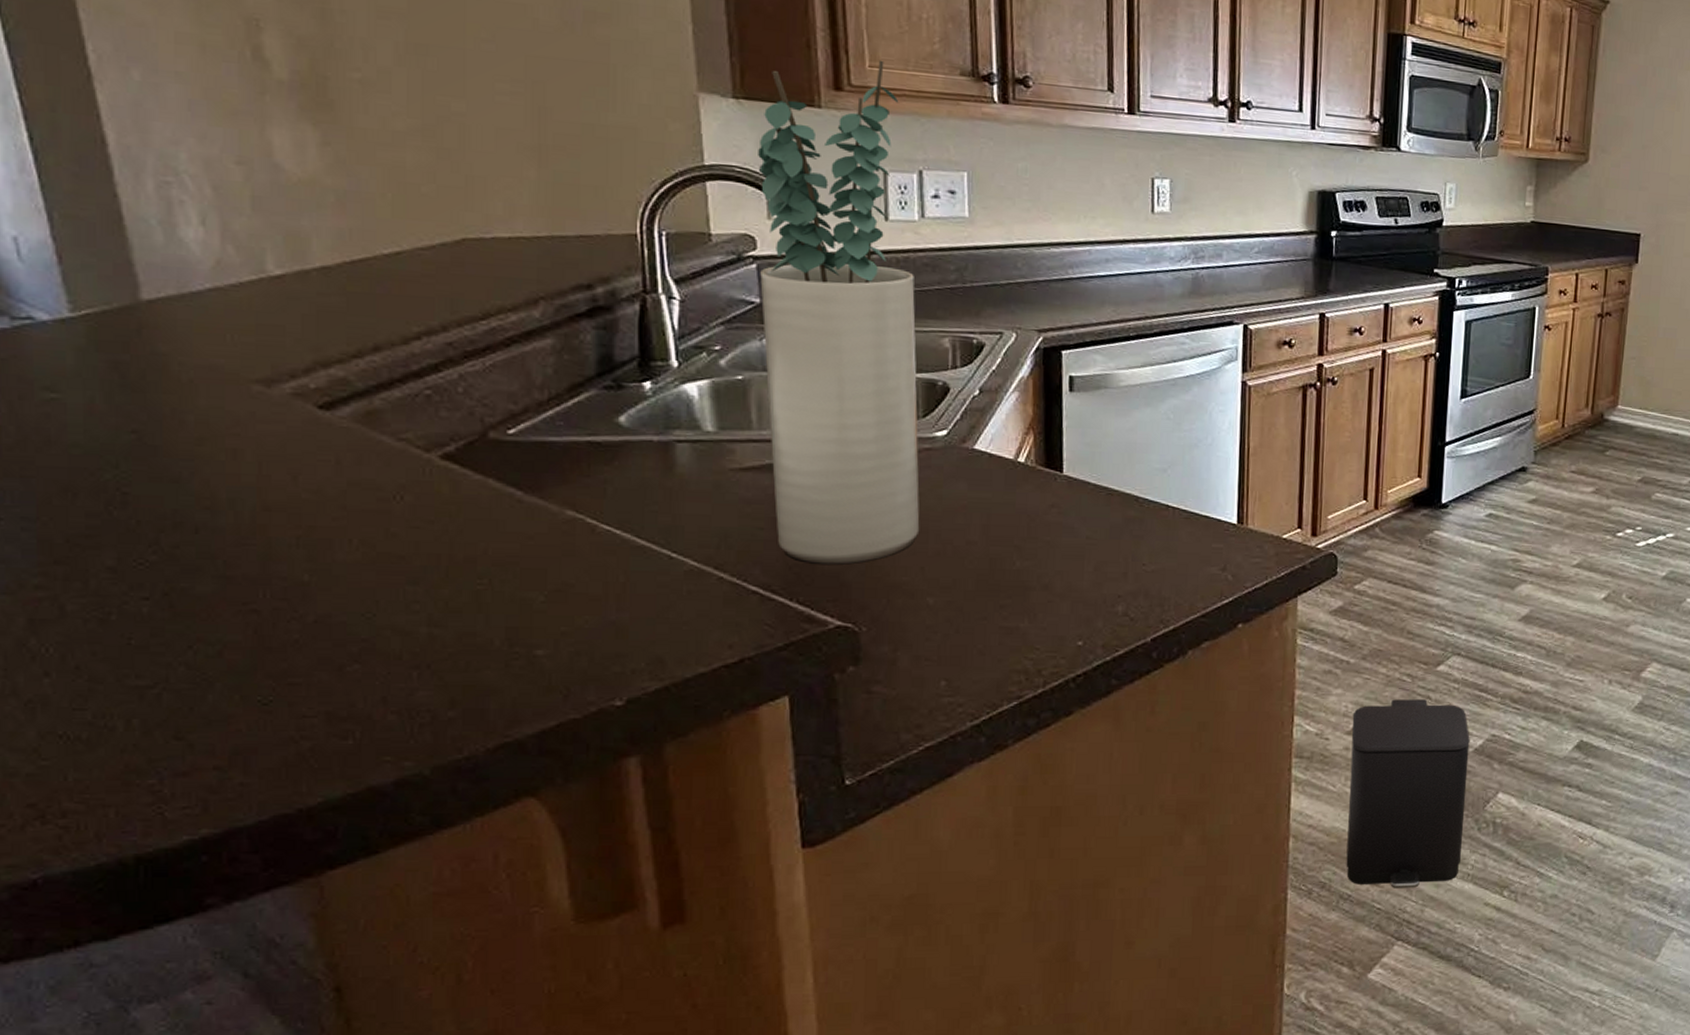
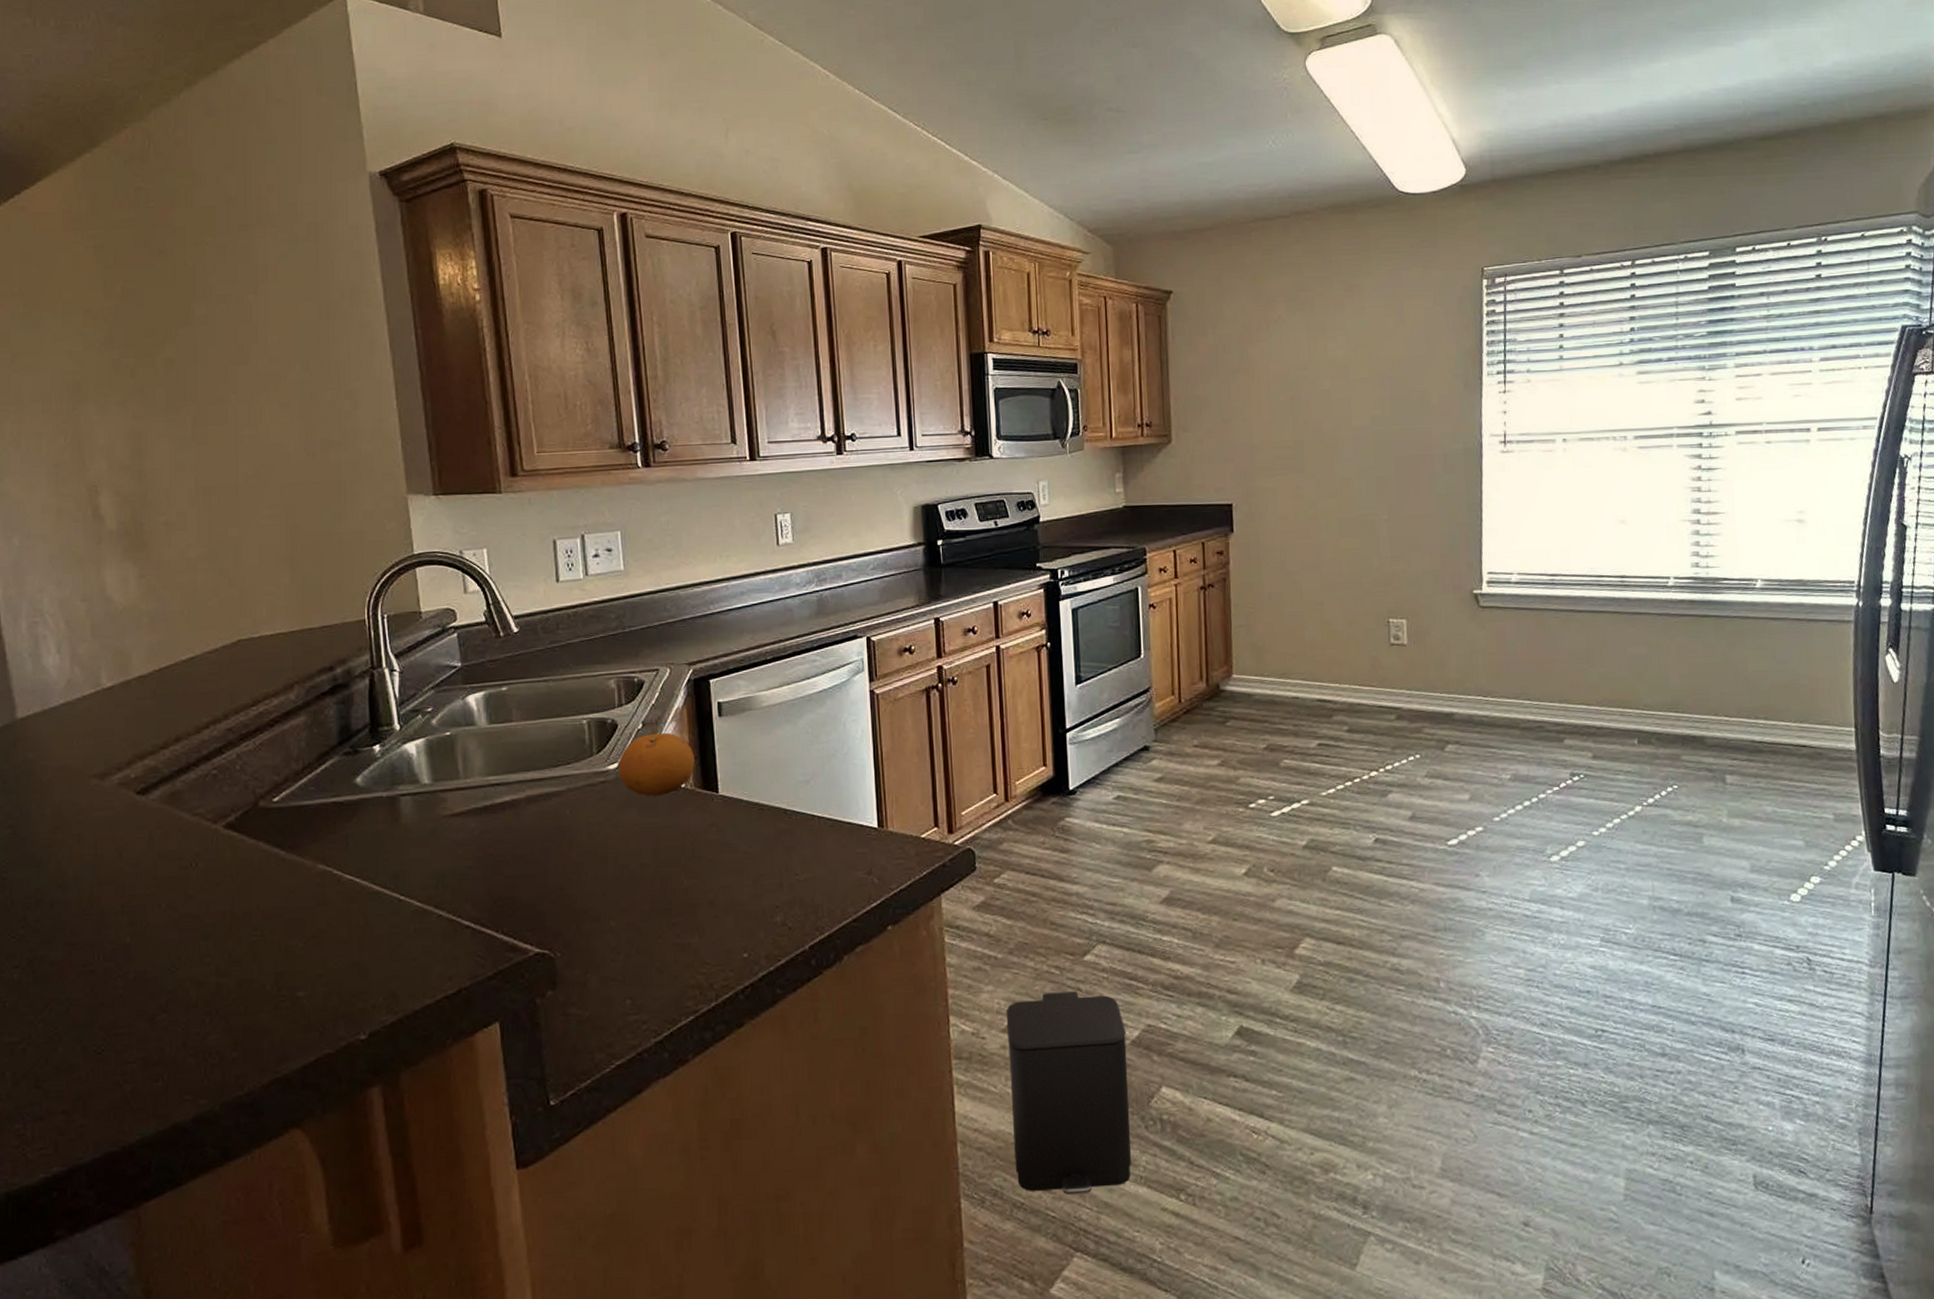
vase: present [758,60,920,566] -> none [454,445,600,897]
fruit: none [948,402,1038,470] -> present [618,732,695,797]

